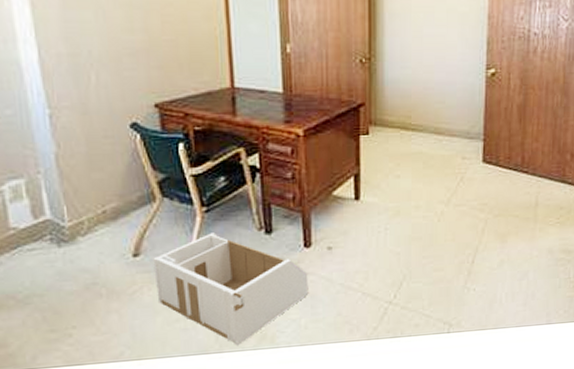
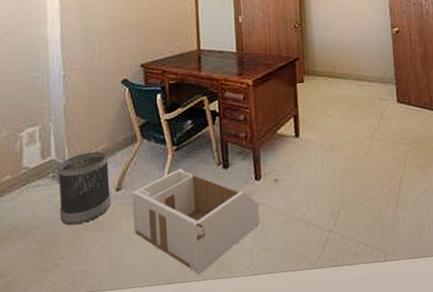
wastebasket: none [56,210,128,293] -> present [58,151,111,225]

